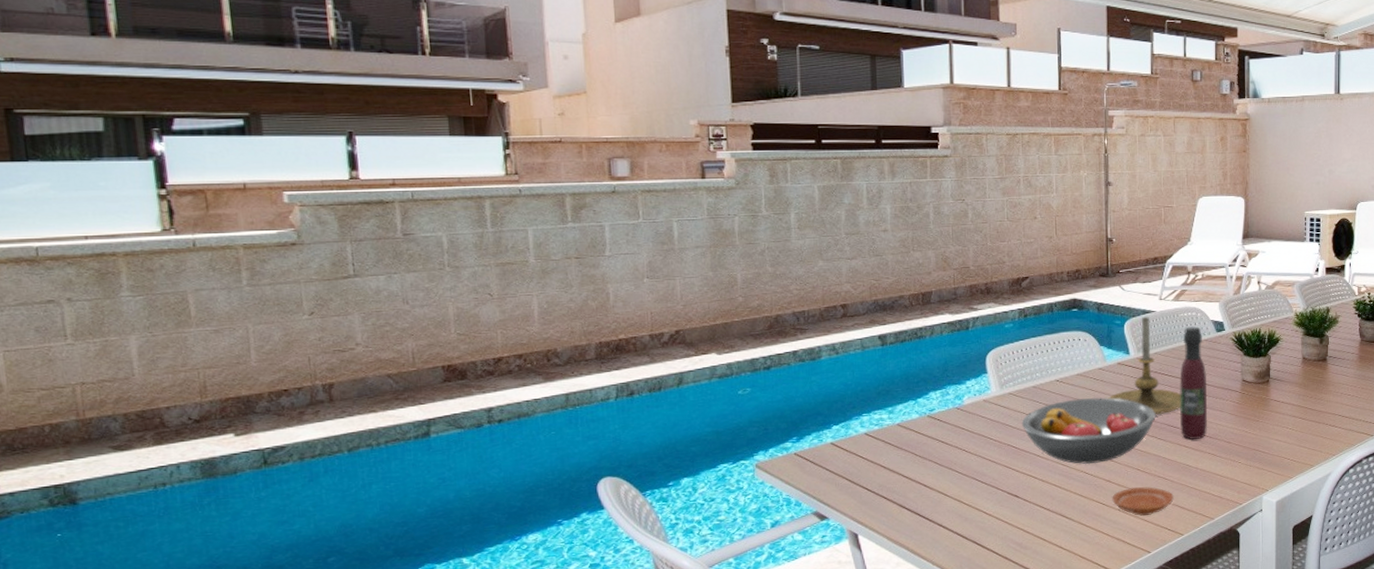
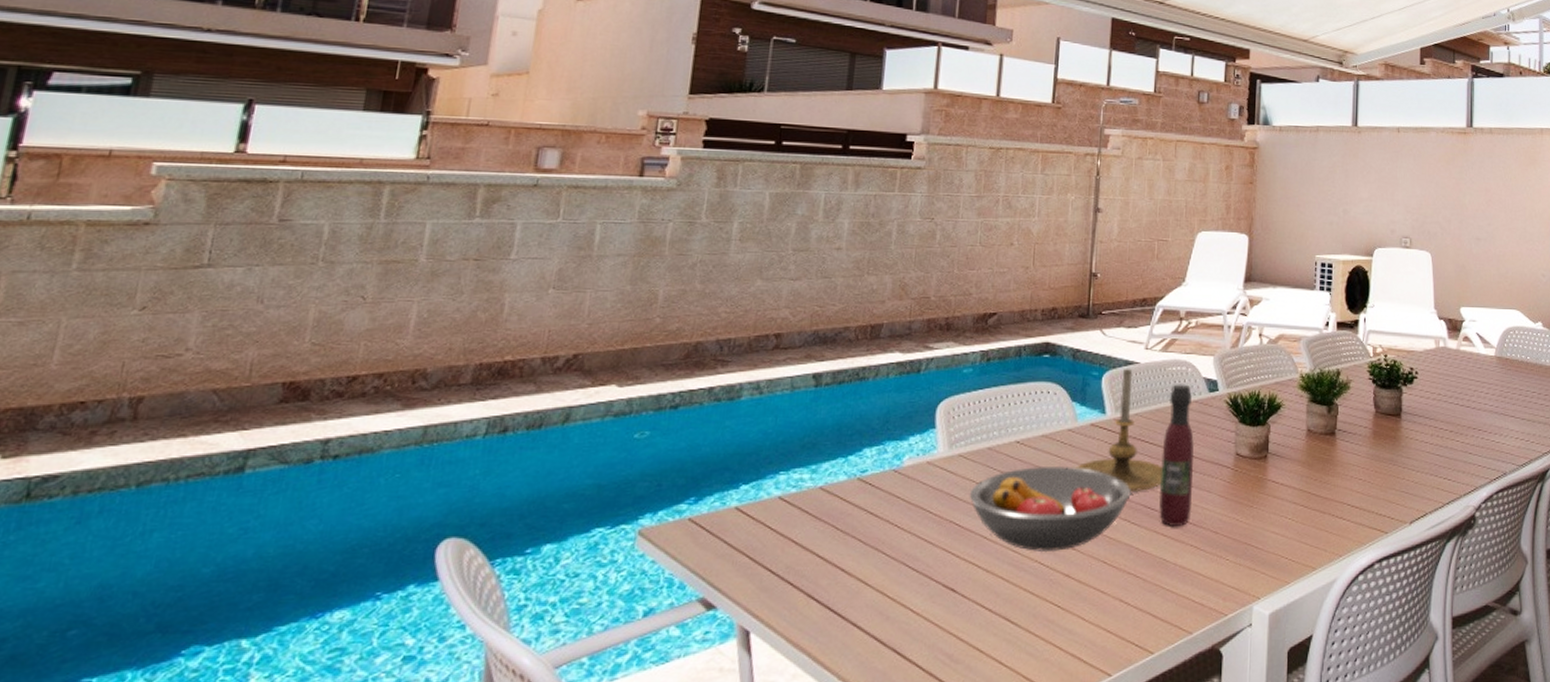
plate: present [1112,487,1174,516] -> none [1069,585,1145,625]

